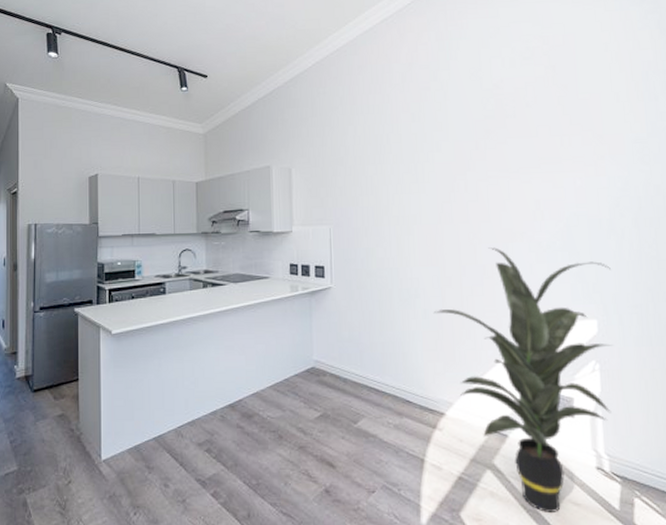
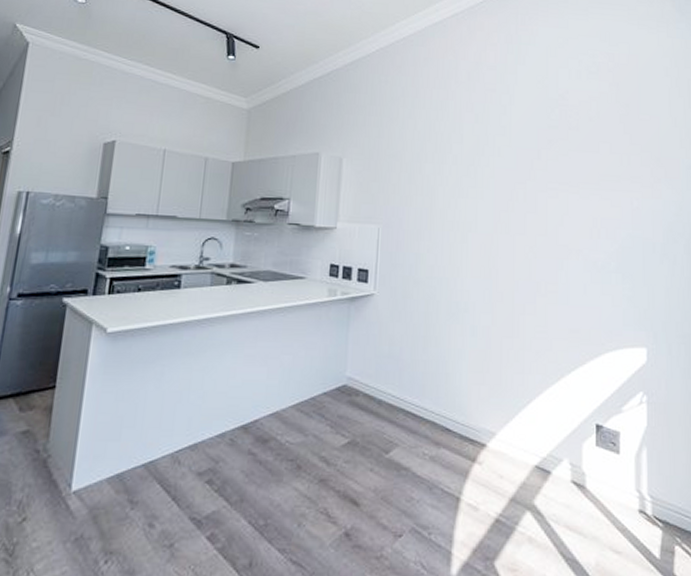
indoor plant: present [433,247,612,512] -> none [482,263,662,561]

